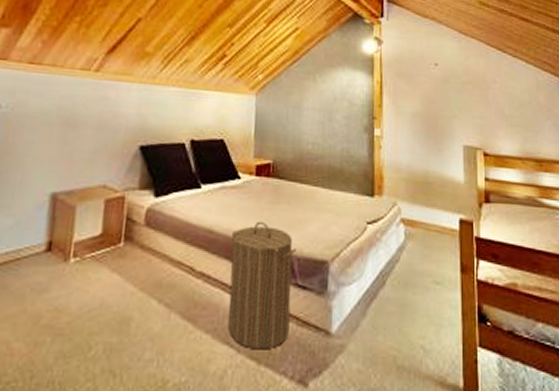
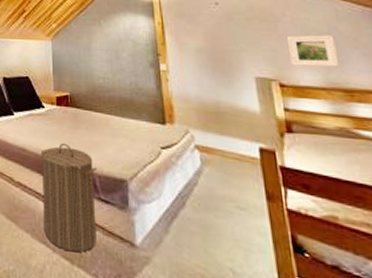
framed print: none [494,103,534,137] -> present [286,35,339,67]

